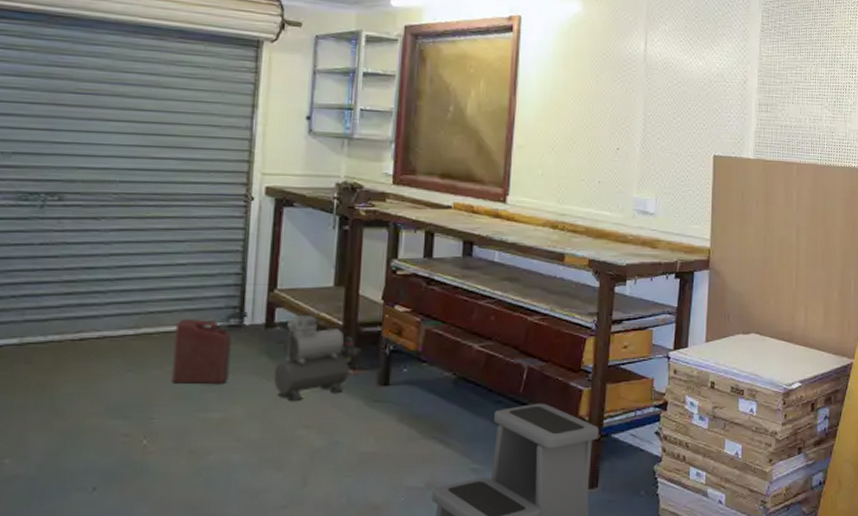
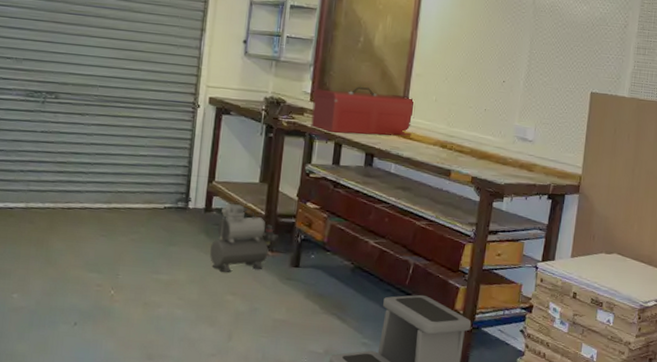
jerry can: present [171,318,232,385] -> none [133,198,179,253]
toolbox: none [395,164,518,221] -> present [311,87,415,136]

